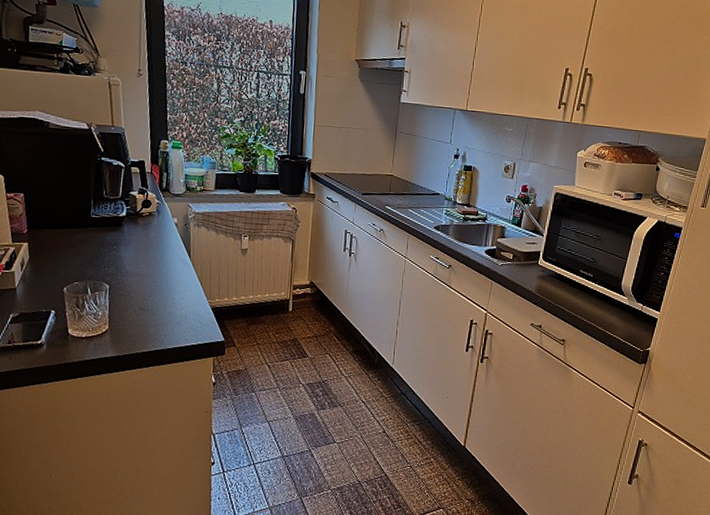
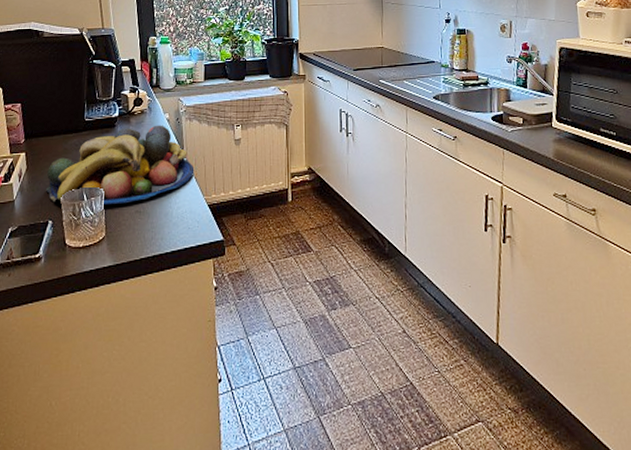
fruit bowl: none [48,228,200,300] -> present [45,125,195,204]

